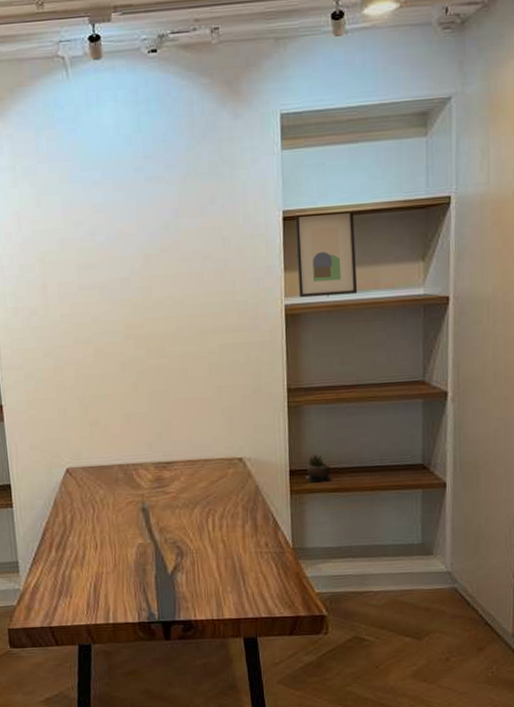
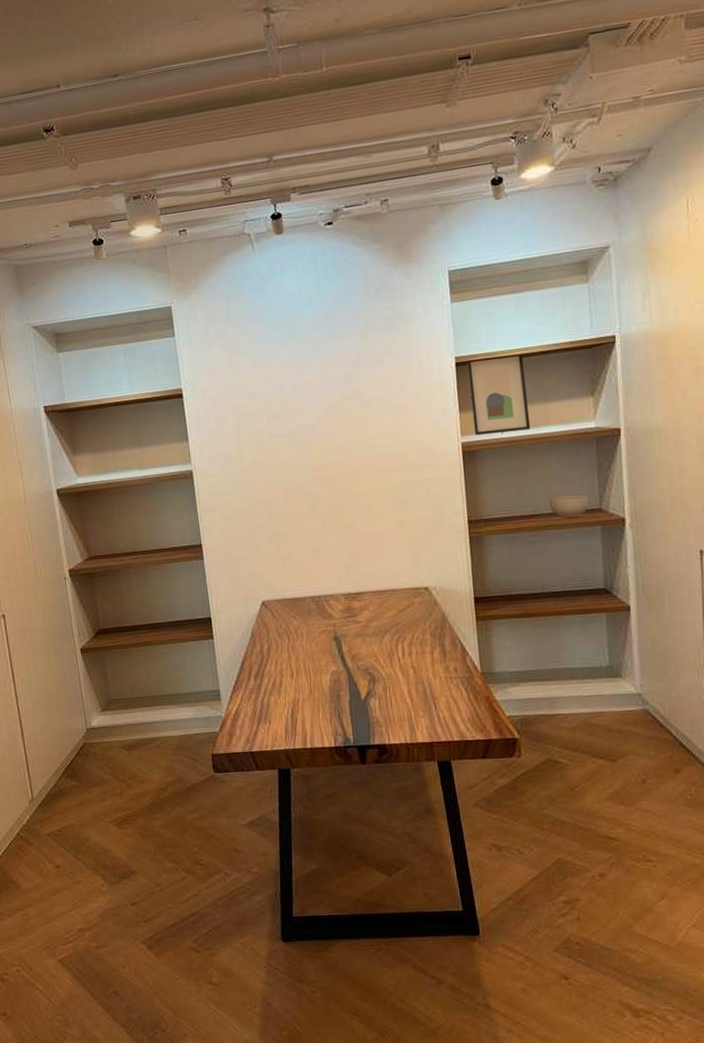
succulent plant: present [304,453,332,483] -> none [488,581,517,609]
bowl: none [371,364,413,389] -> present [548,493,590,518]

